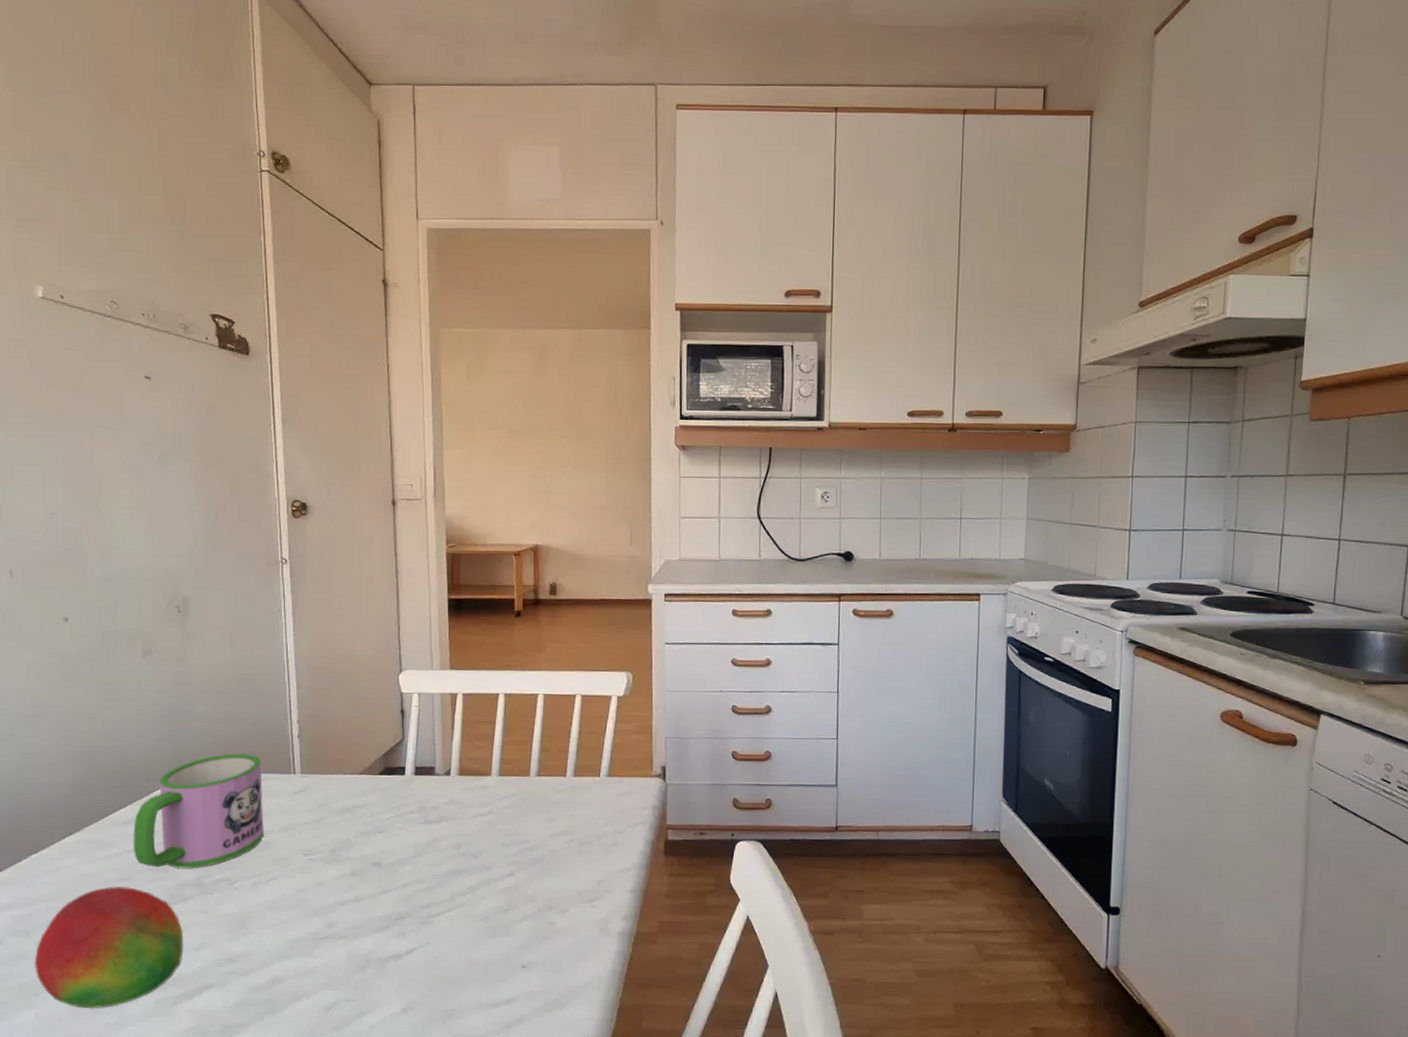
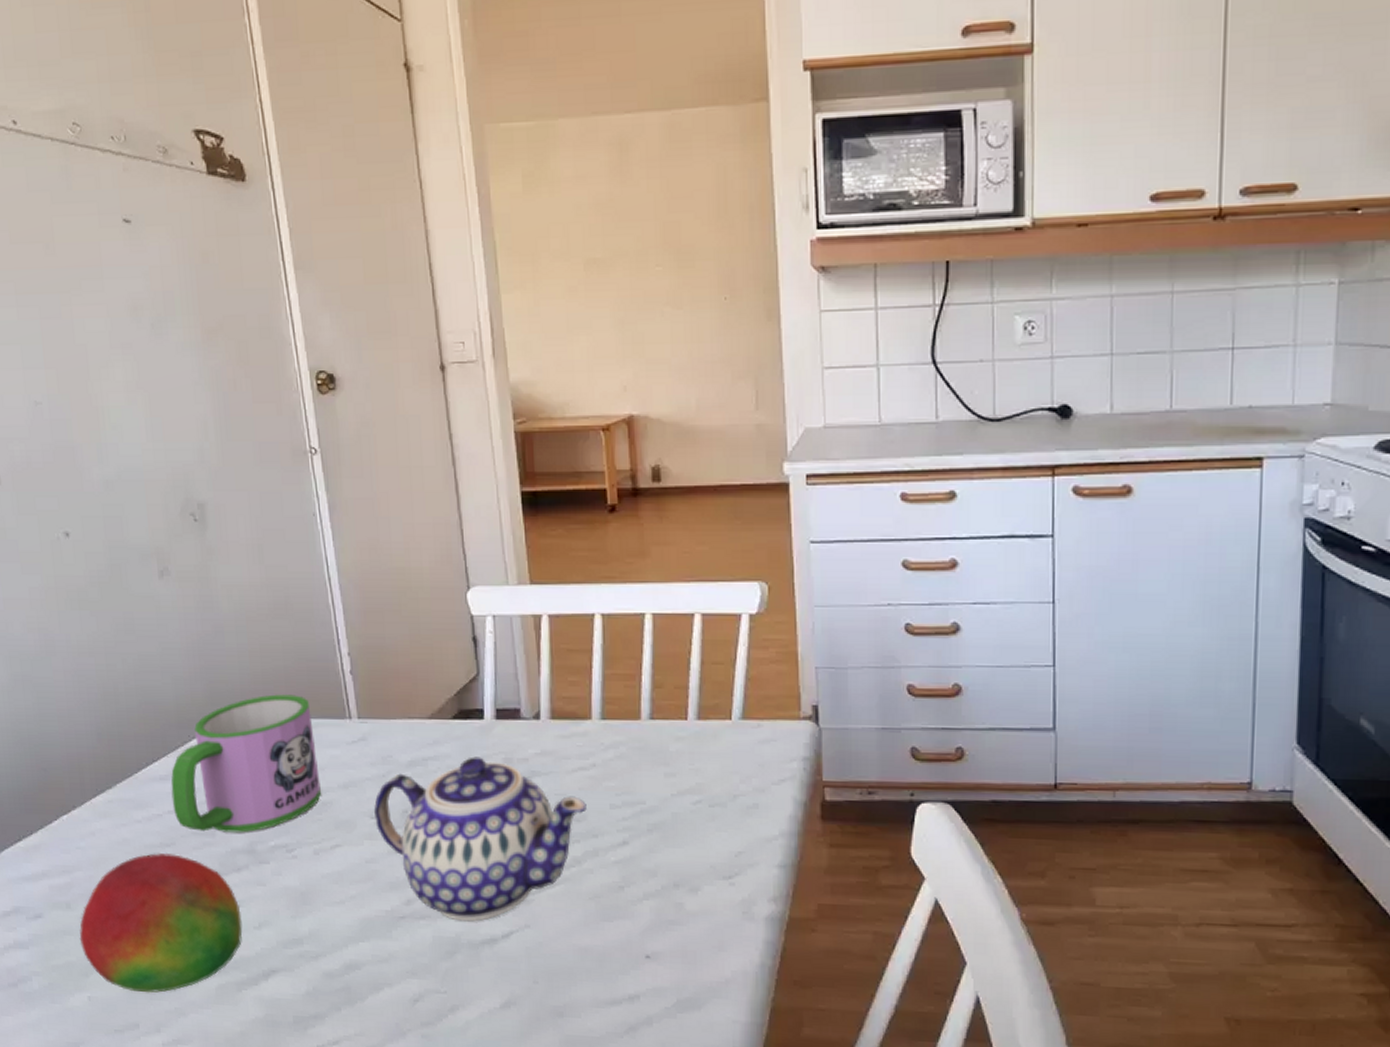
teapot: none [308,805,483,941] -> present [374,756,587,922]

